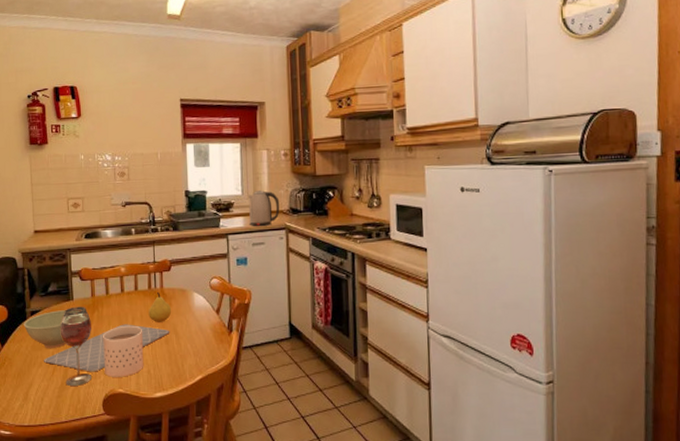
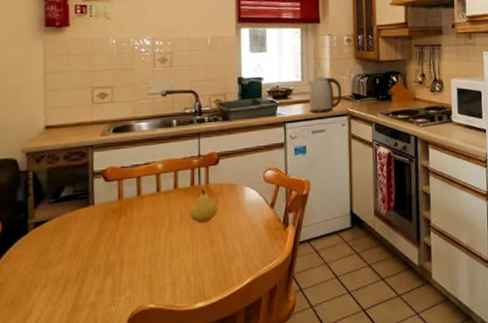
bowl: present [23,310,67,349] -> none [23,218,83,266]
placemat: present [44,324,170,372] -> none [50,227,216,288]
wineglass: present [60,306,92,387] -> none [74,211,116,309]
mug: present [102,325,144,377] -> none [130,228,183,292]

